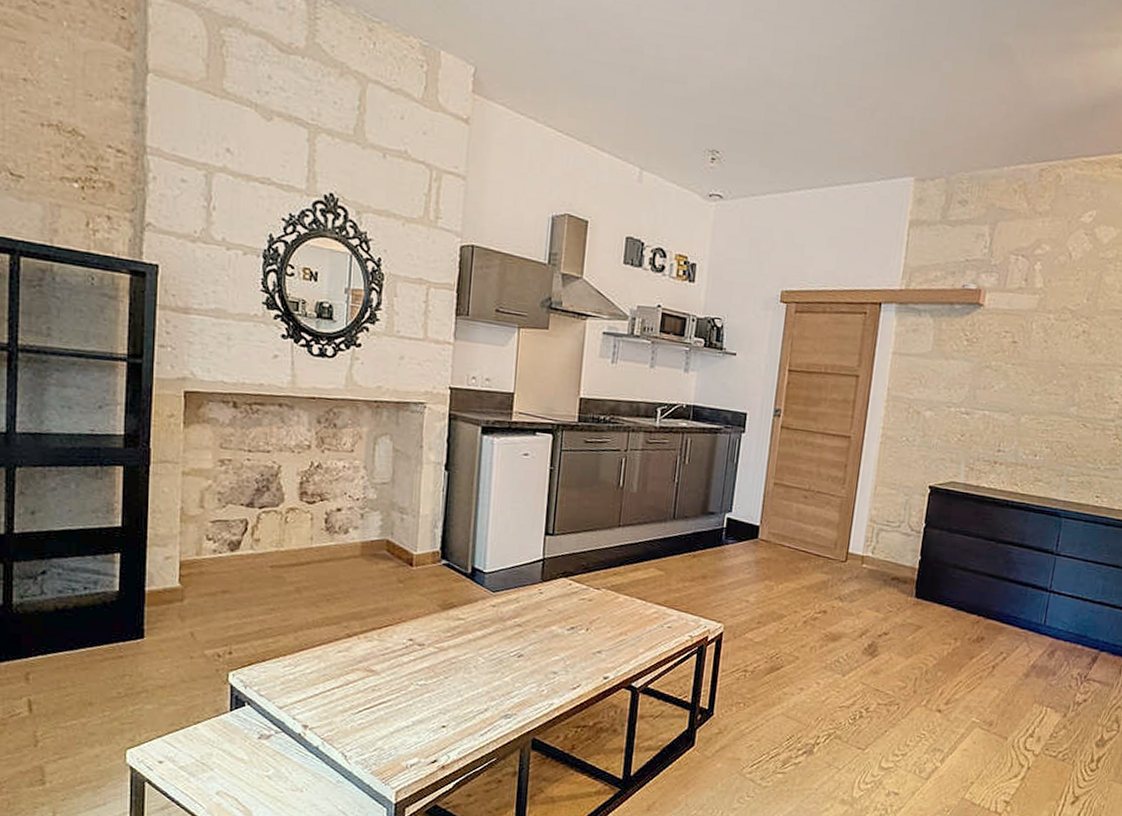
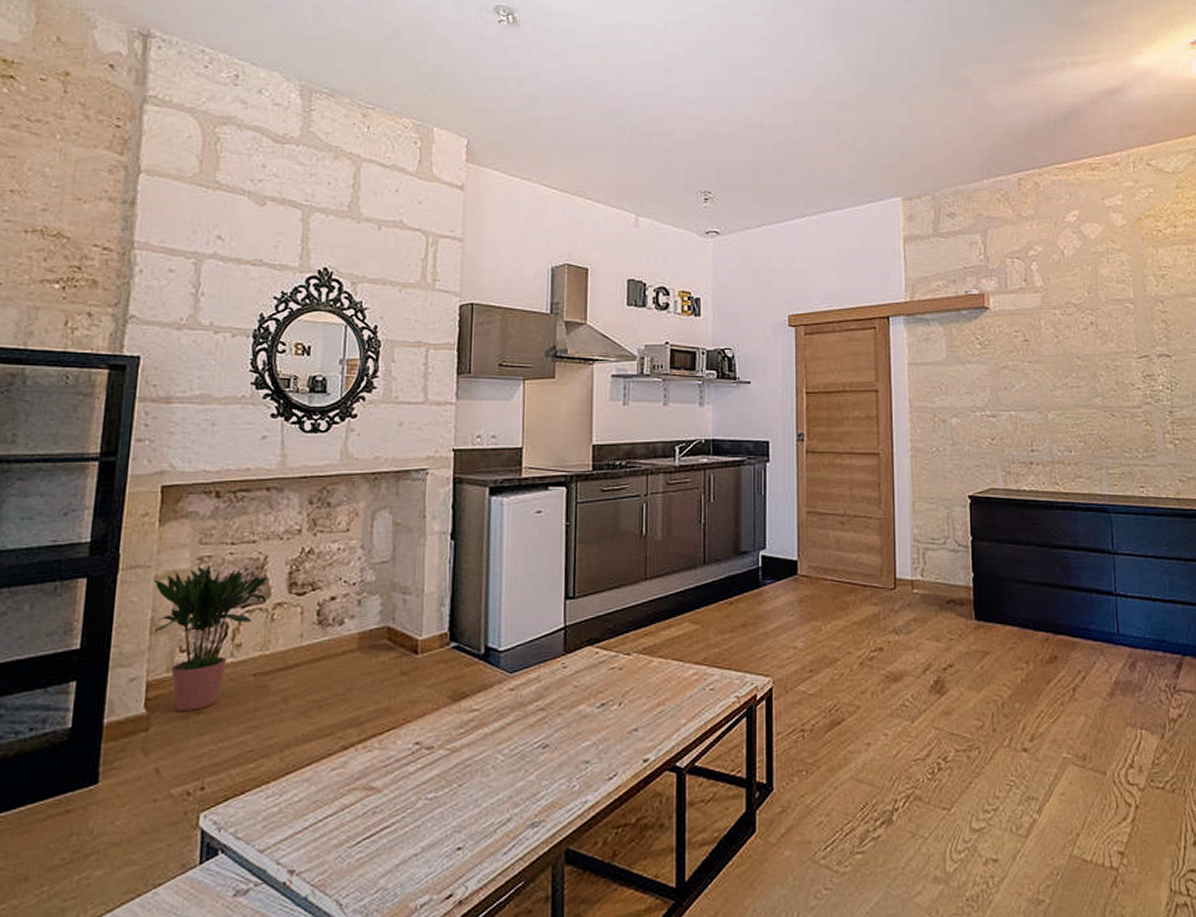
potted plant: none [182,467,282,590] -> present [154,566,269,711]

